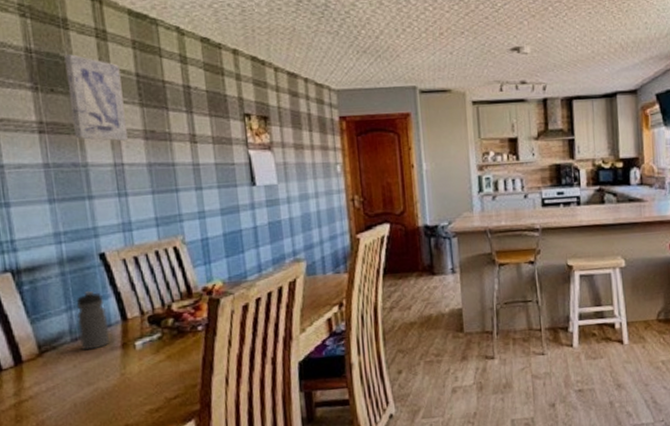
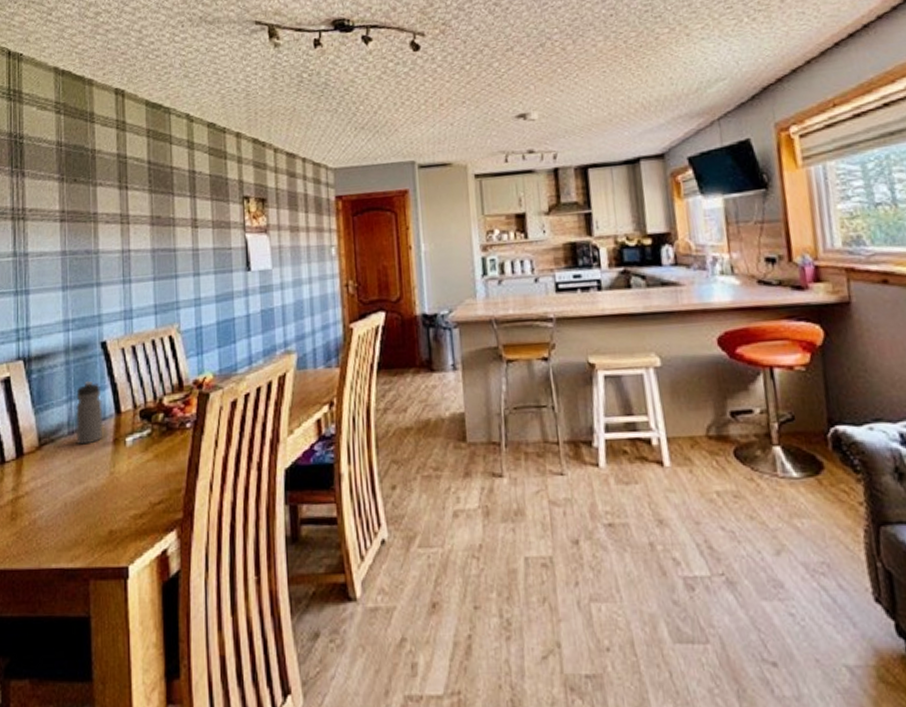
wall art: present [64,54,129,141] -> none [88,145,137,228]

